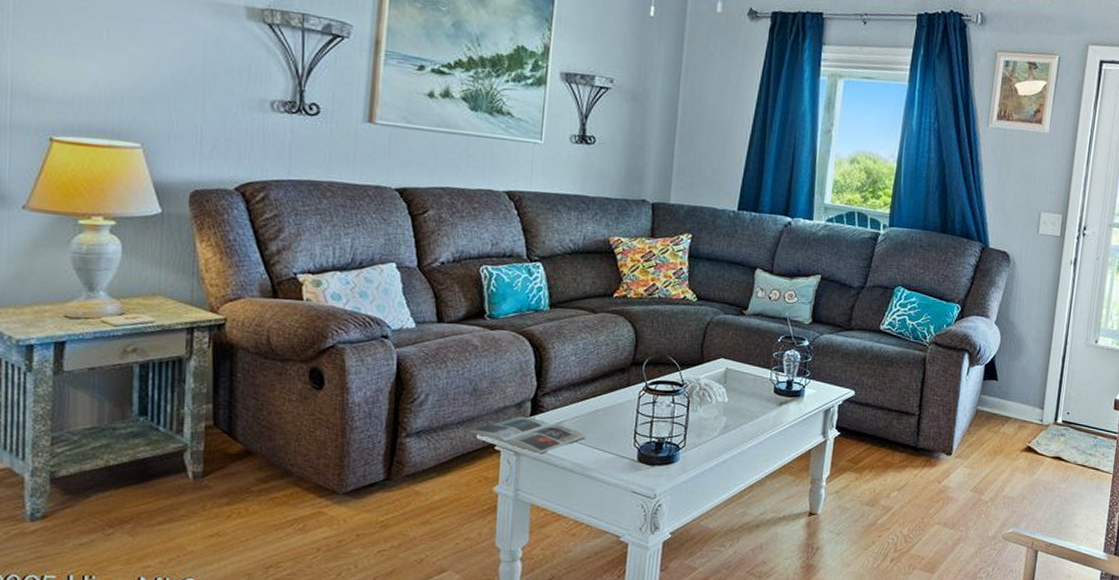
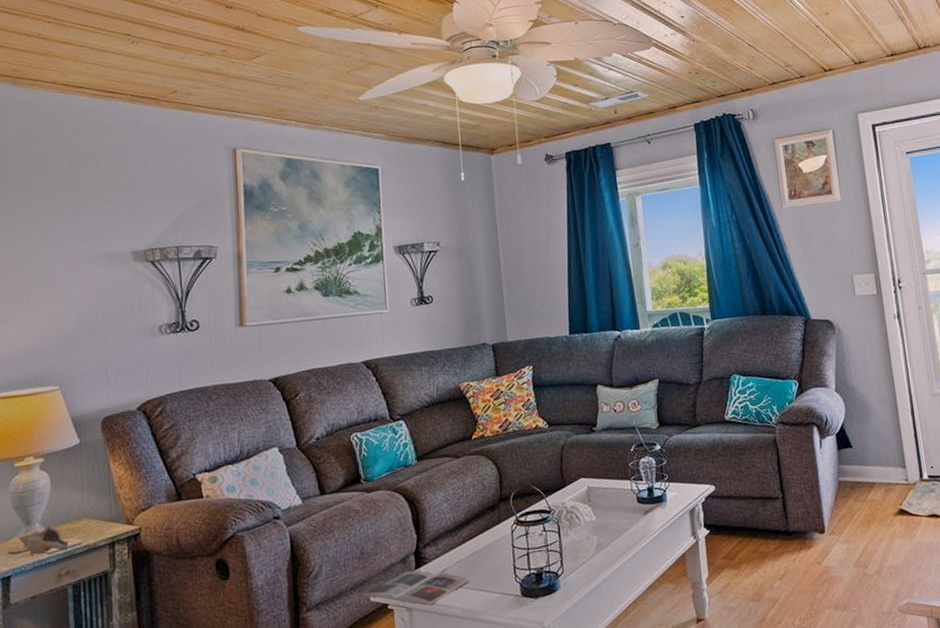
seashell: none [78,293,139,326] -> present [19,523,69,555]

